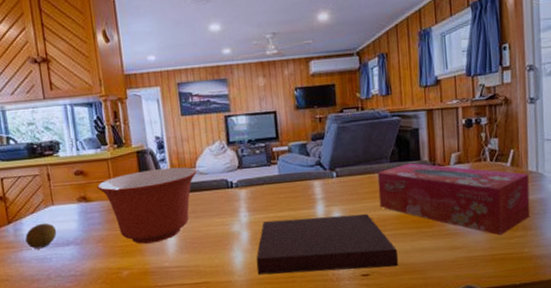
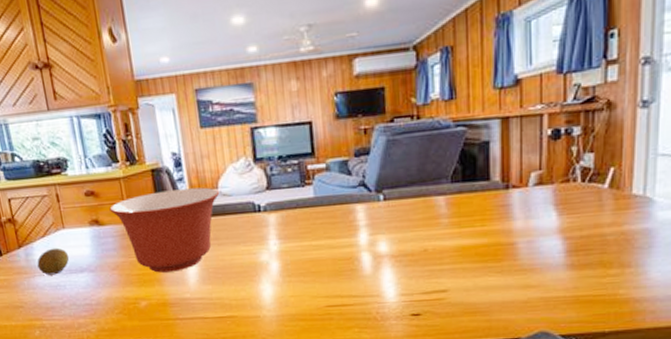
notebook: present [256,213,399,275] -> none [287,243,457,311]
tissue box: present [377,163,531,236] -> none [434,183,632,273]

